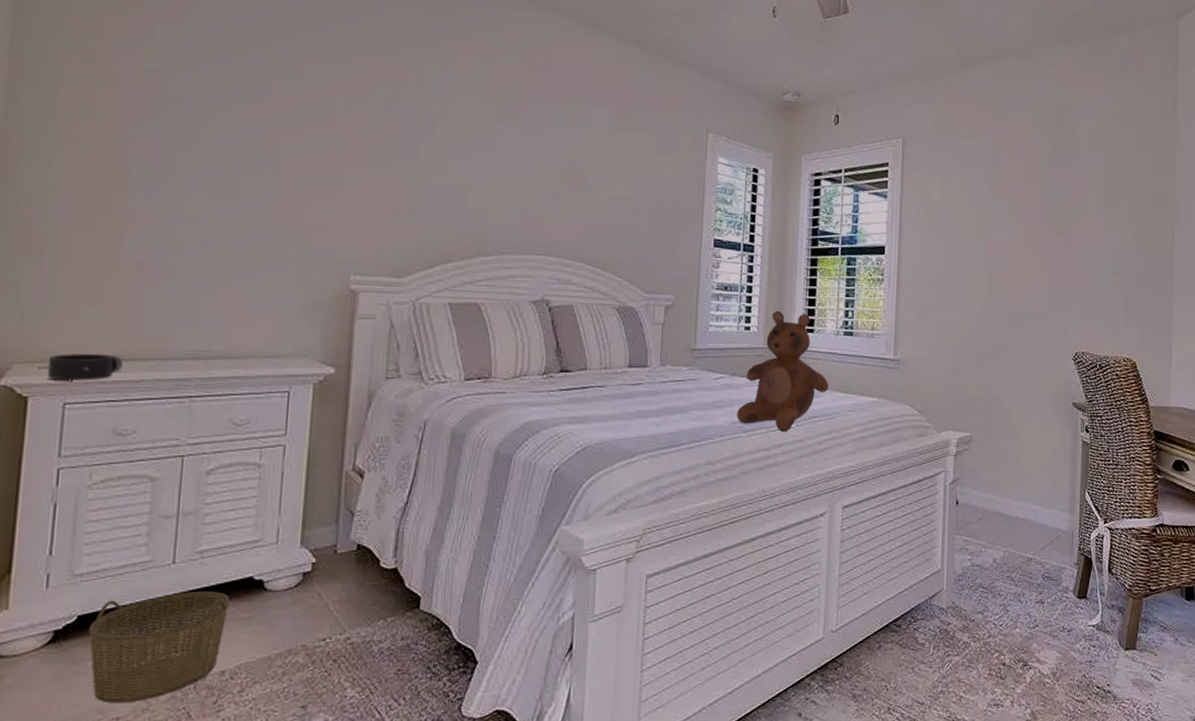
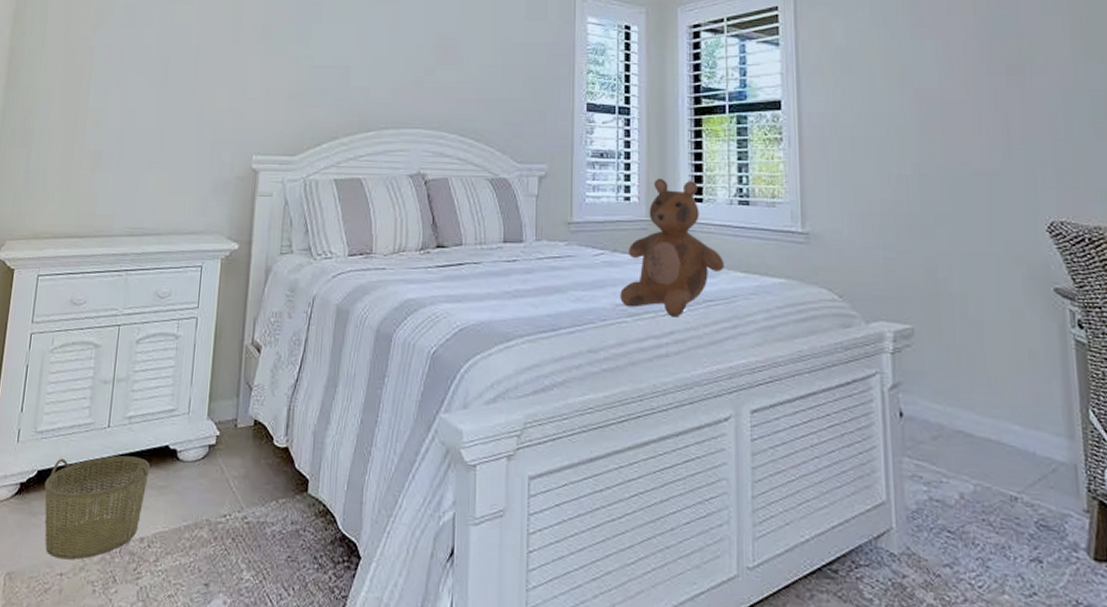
alarm clock: present [38,353,124,381] -> none [22,231,81,256]

